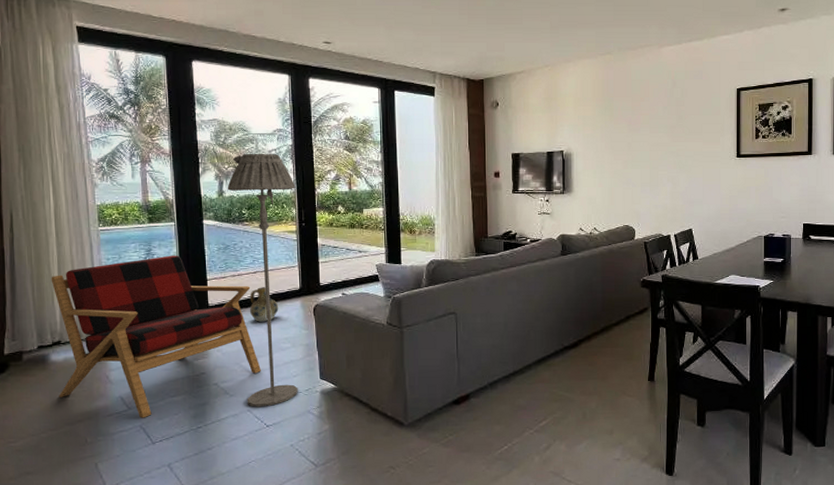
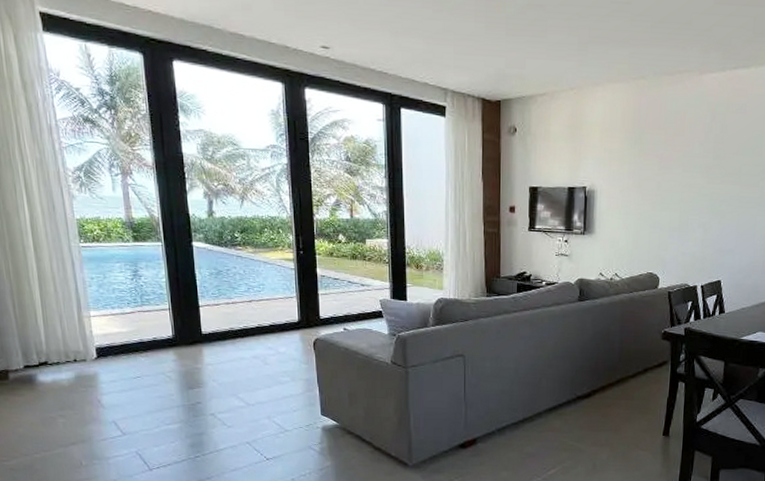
armchair: present [51,255,261,418] -> none [32,278,259,445]
floor lamp: present [227,153,298,407] -> none [217,170,299,440]
ceramic jug: present [250,287,279,322] -> none [245,317,277,354]

